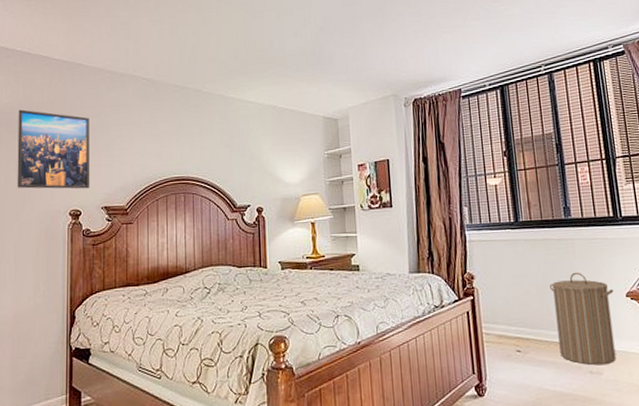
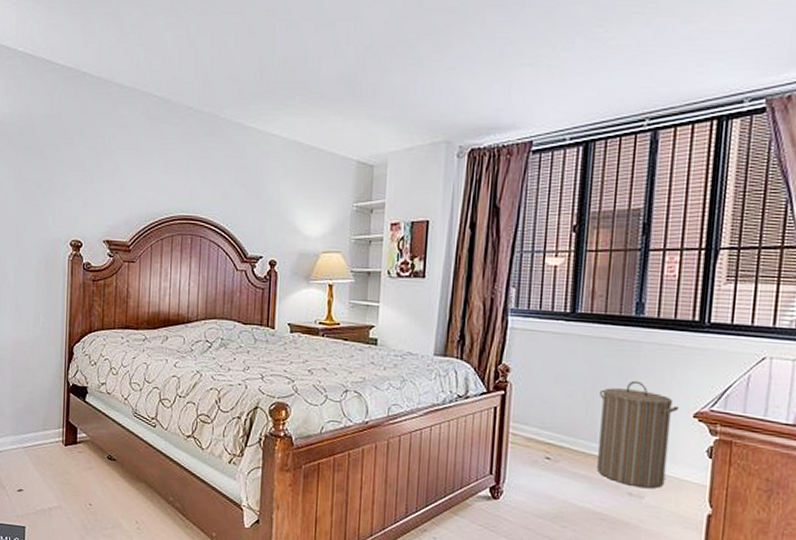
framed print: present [17,109,90,189] -> none [17,121,94,219]

